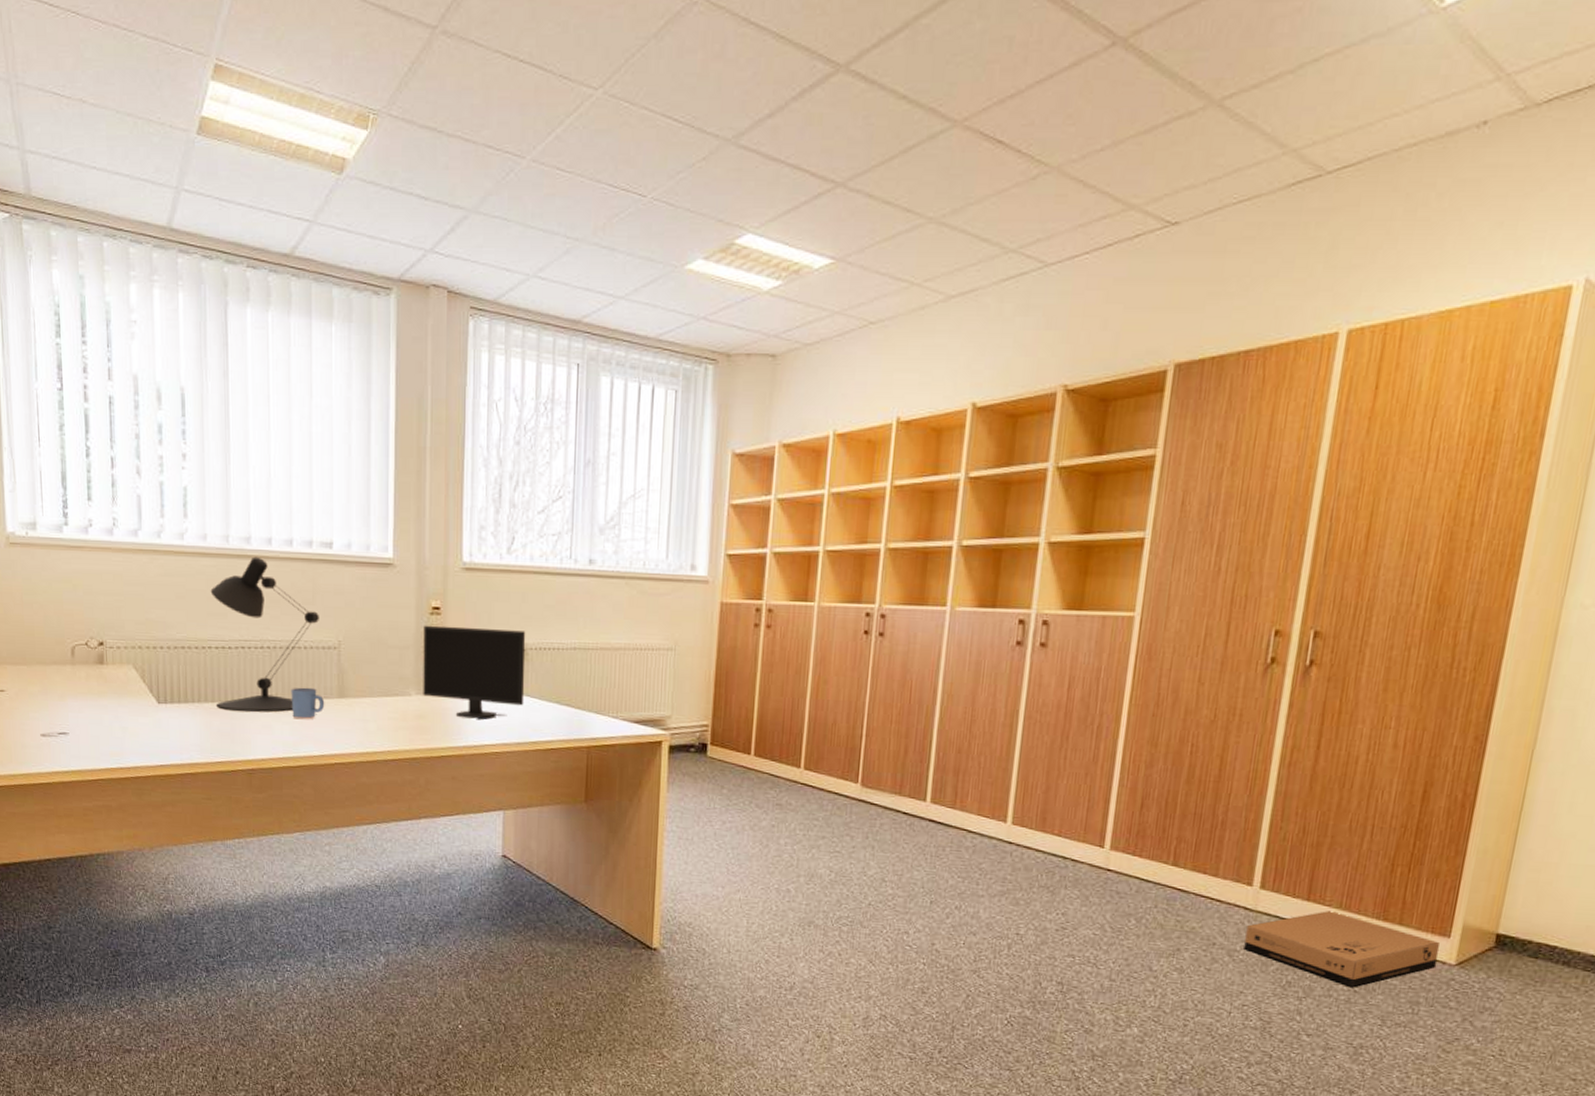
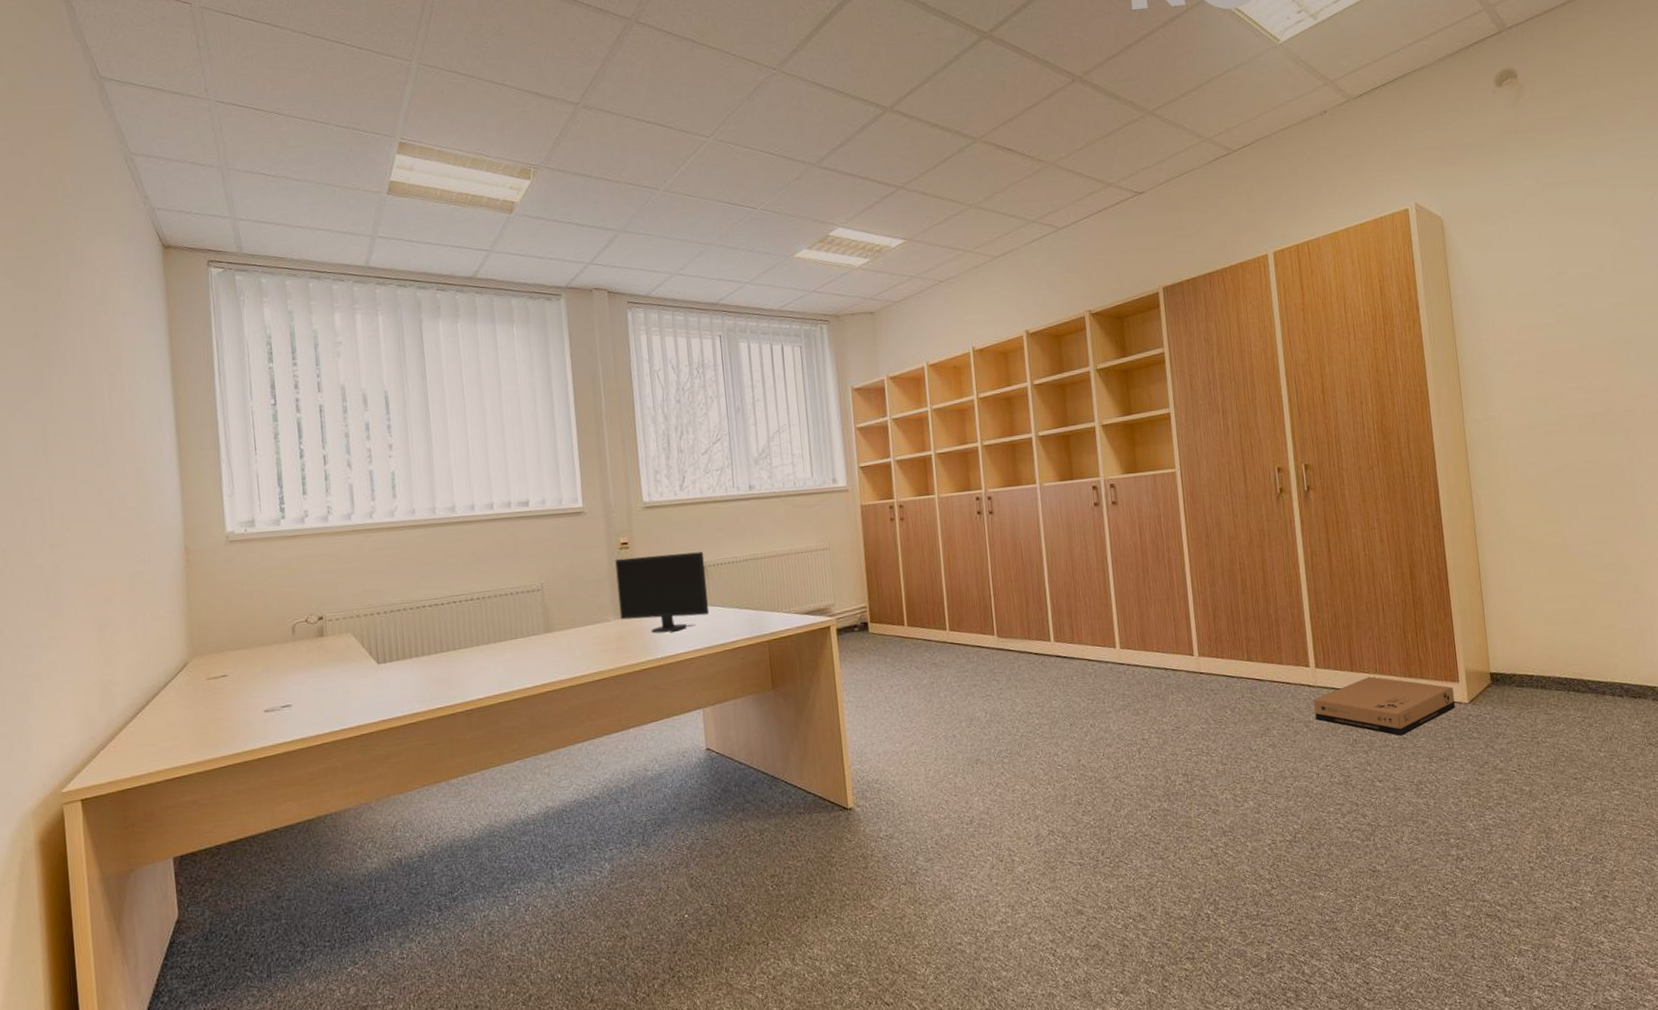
desk lamp: present [210,556,319,713] -> none [421,522,522,661]
mug: present [291,687,325,720] -> none [501,627,534,658]

